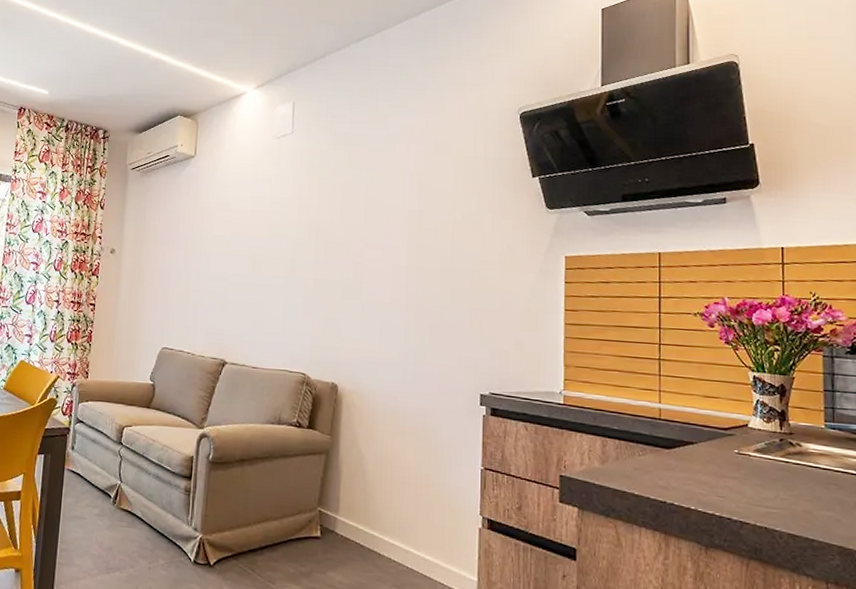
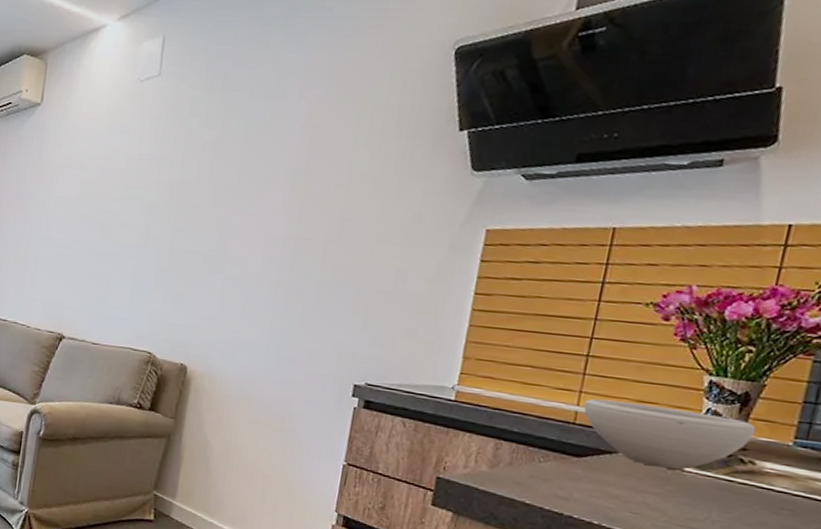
bowl: none [665,396,796,456] -> present [583,398,757,471]

